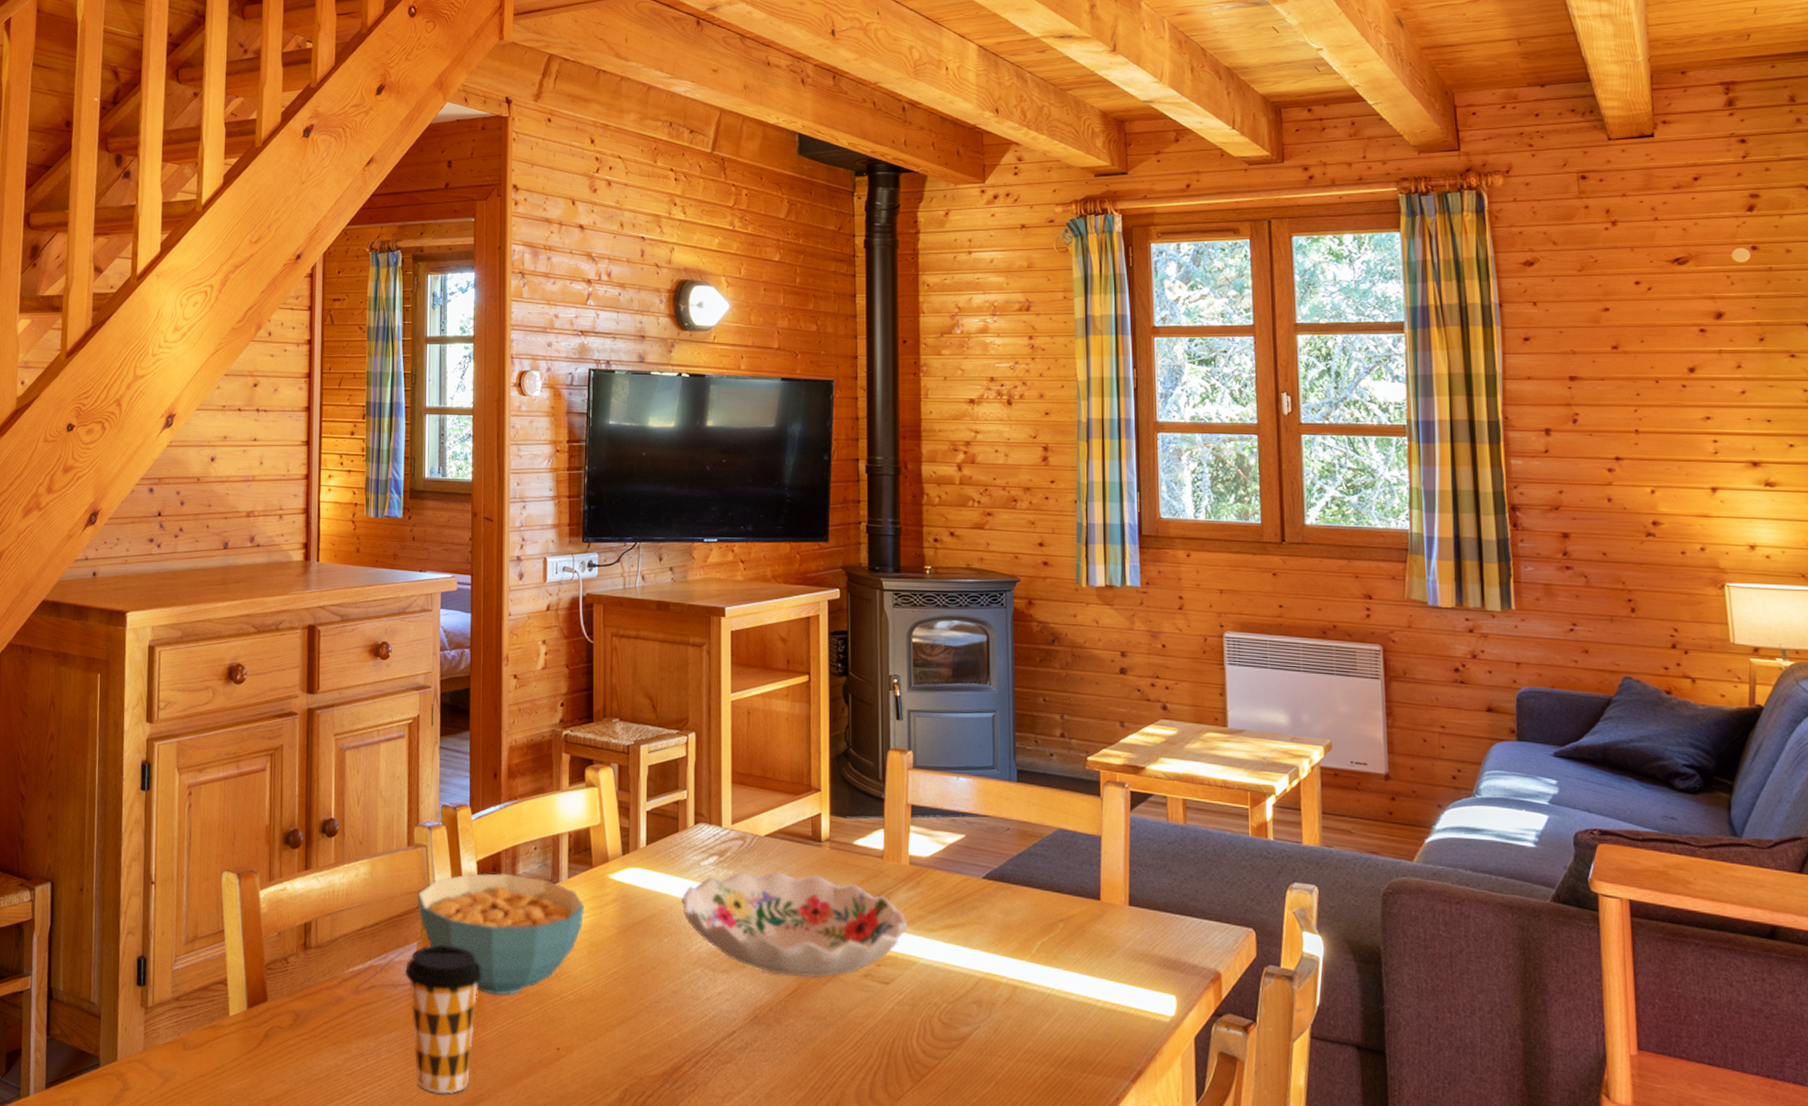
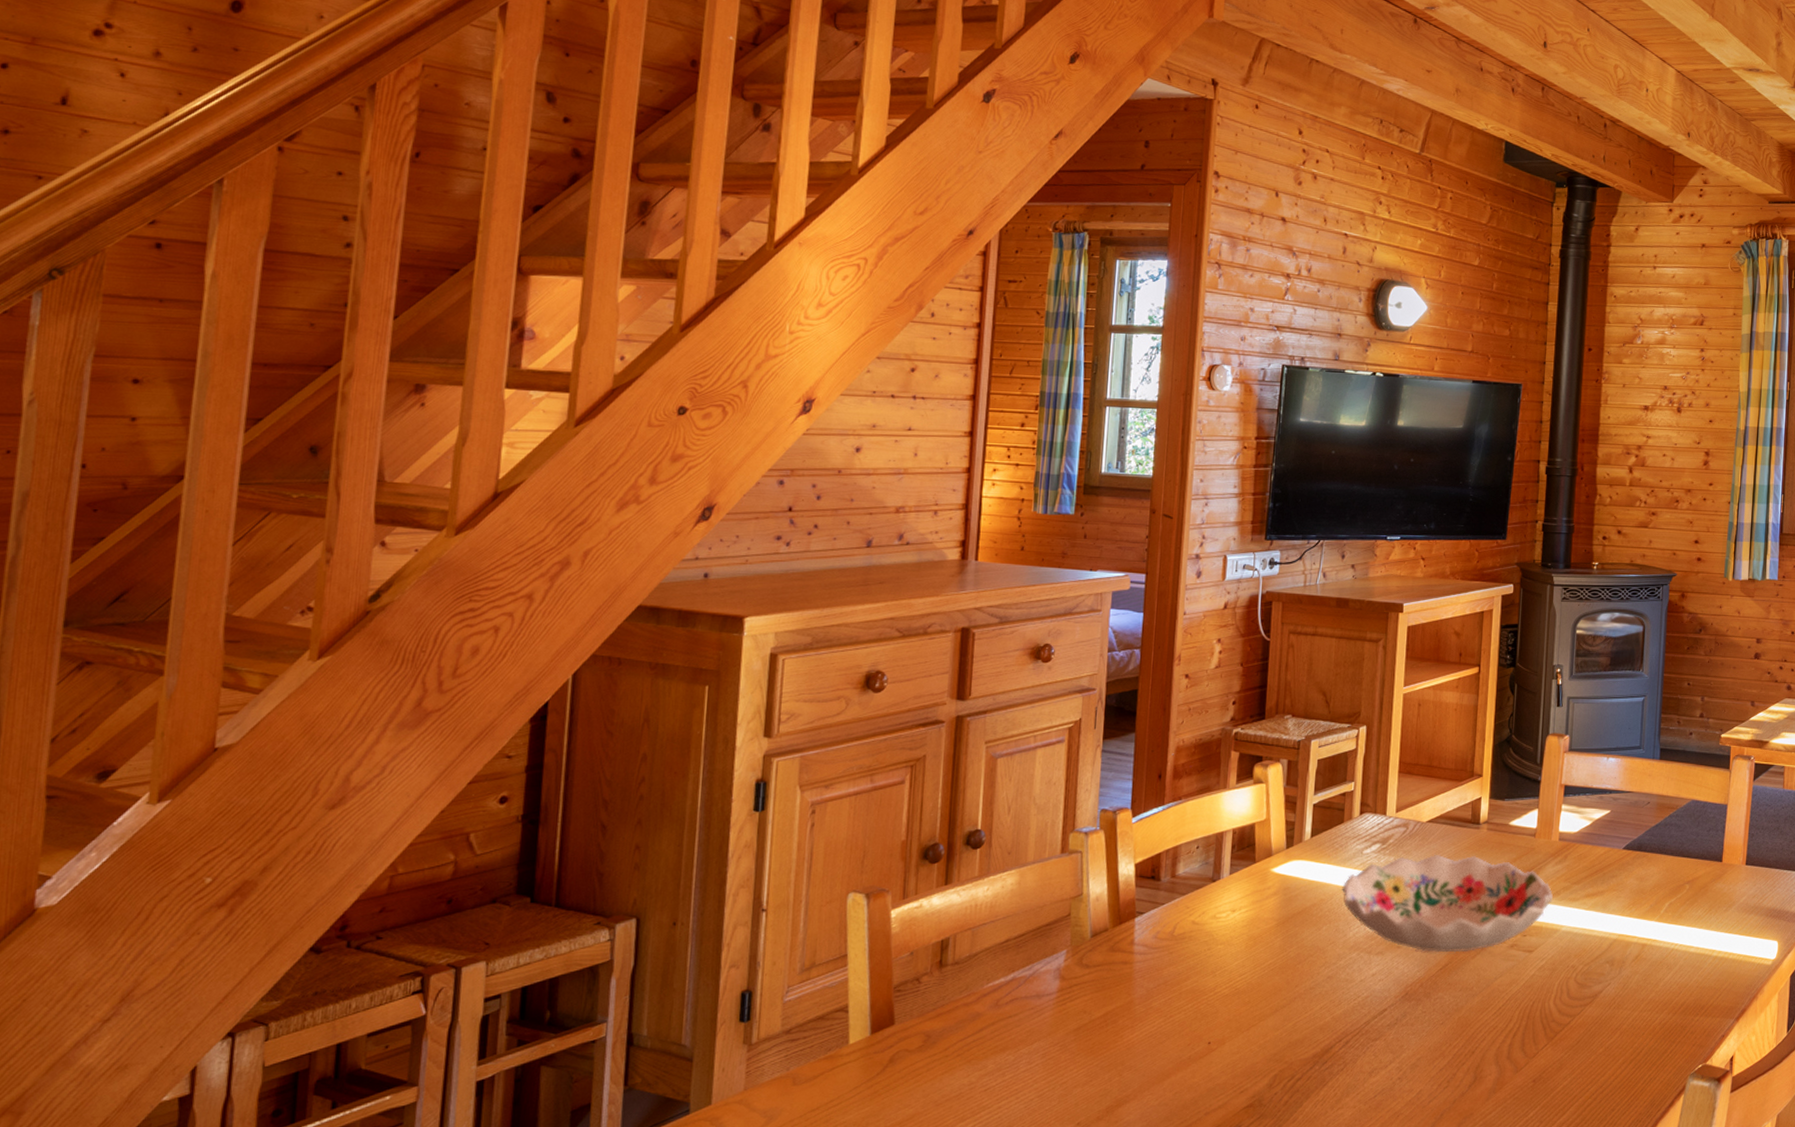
coffee cup: present [405,945,482,1094] -> none [1051,951,1134,1100]
cereal bowl: present [417,872,584,995] -> none [1069,874,1244,996]

